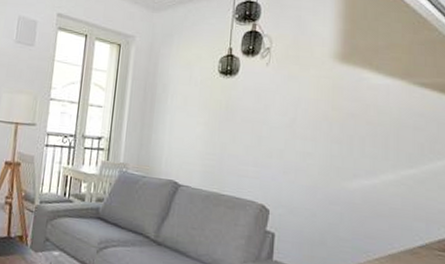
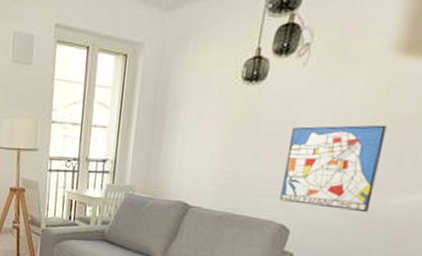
wall art: none [258,116,337,195] -> present [280,124,387,213]

